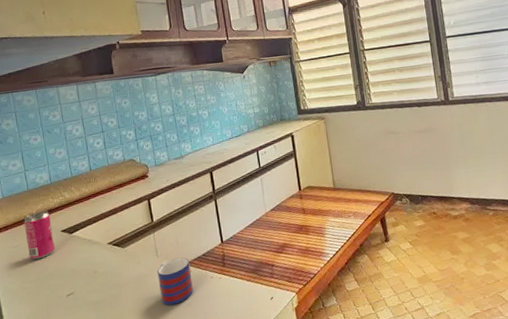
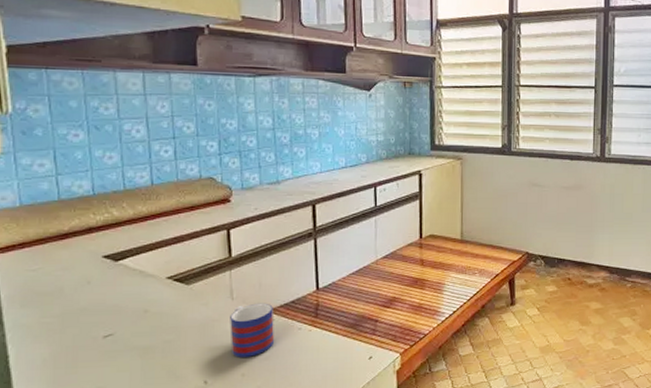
beverage can: present [24,211,55,260] -> none [49,229,93,289]

